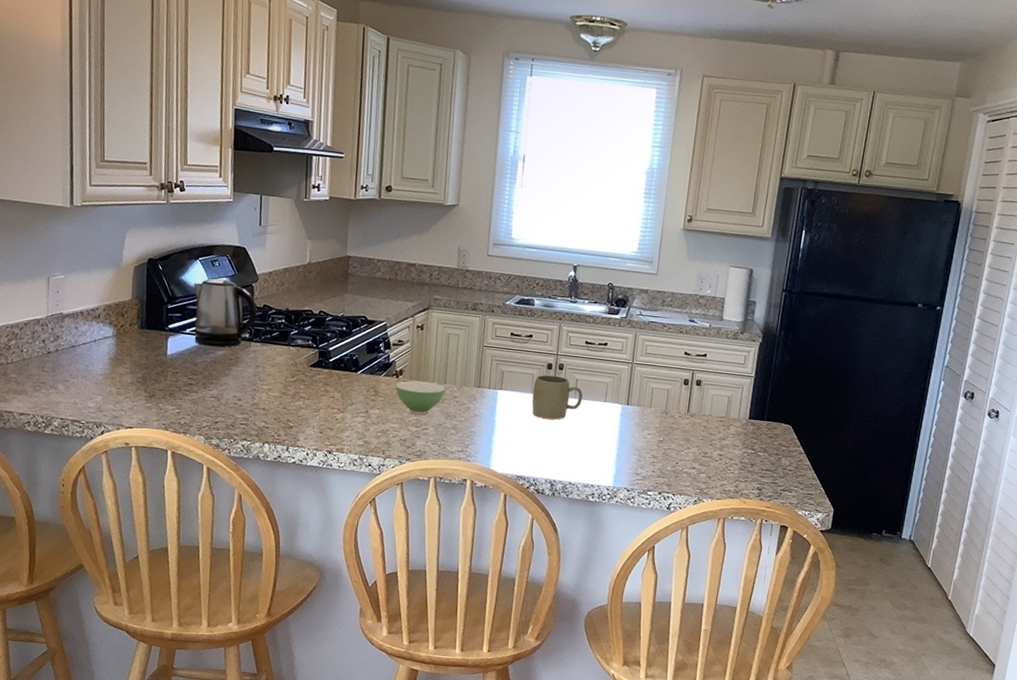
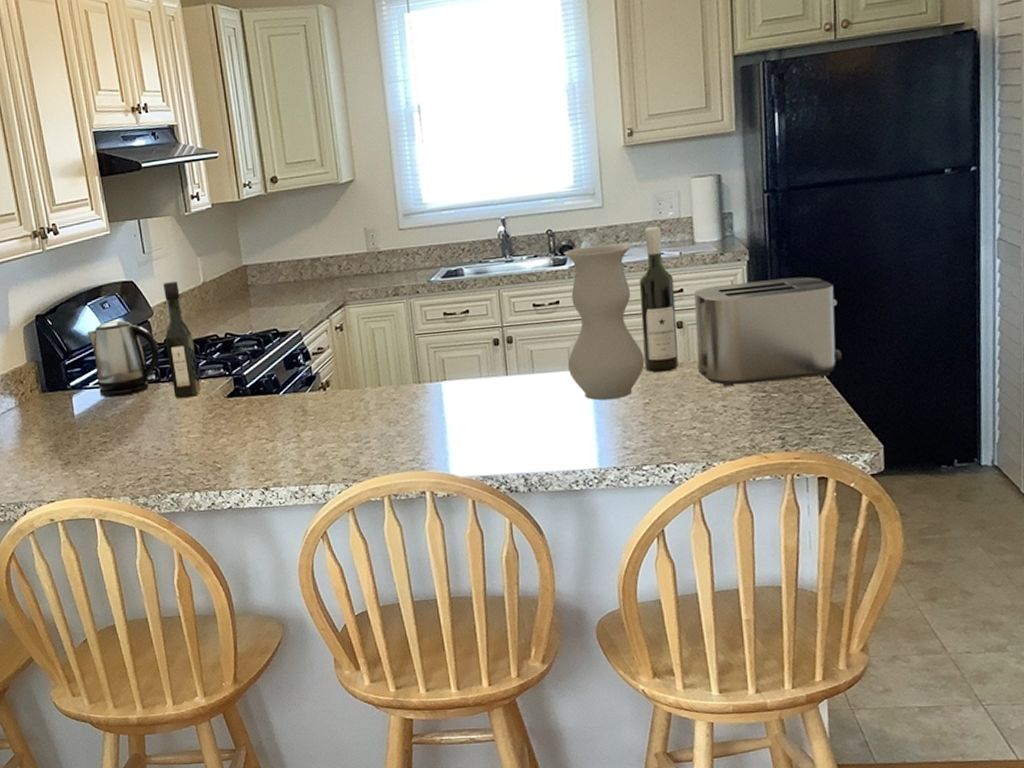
bottle: none [262,255,291,360] -> present [163,280,201,398]
bowl: present [395,380,446,416] -> none [323,387,382,429]
mug: present [532,374,583,420] -> none [481,351,542,404]
vase: none [603,303,674,433] -> present [564,243,645,401]
bottle: none [665,298,701,419] -> present [639,226,678,373]
toaster: none [705,357,821,447] -> present [693,276,842,386]

